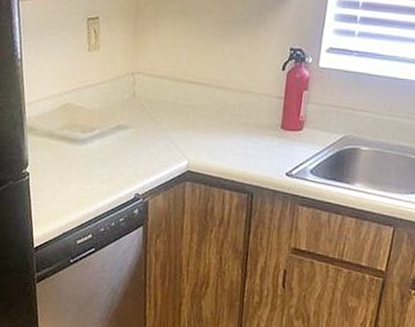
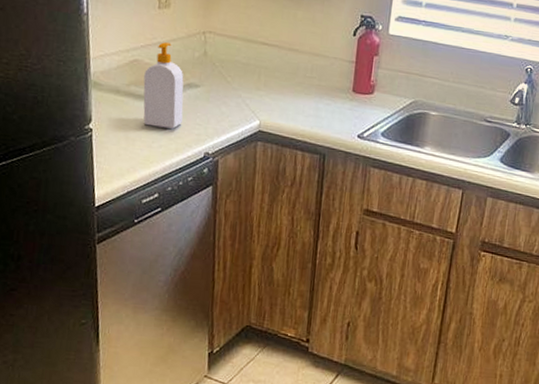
soap bottle: none [75,85,114,171] -> present [143,42,184,129]

